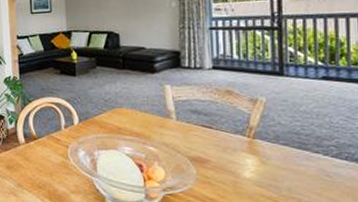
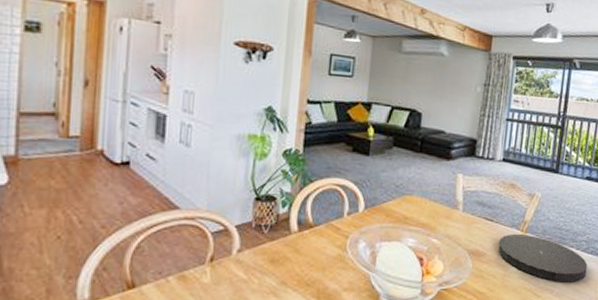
plate: none [223,140,343,191] -> present [498,233,587,282]

